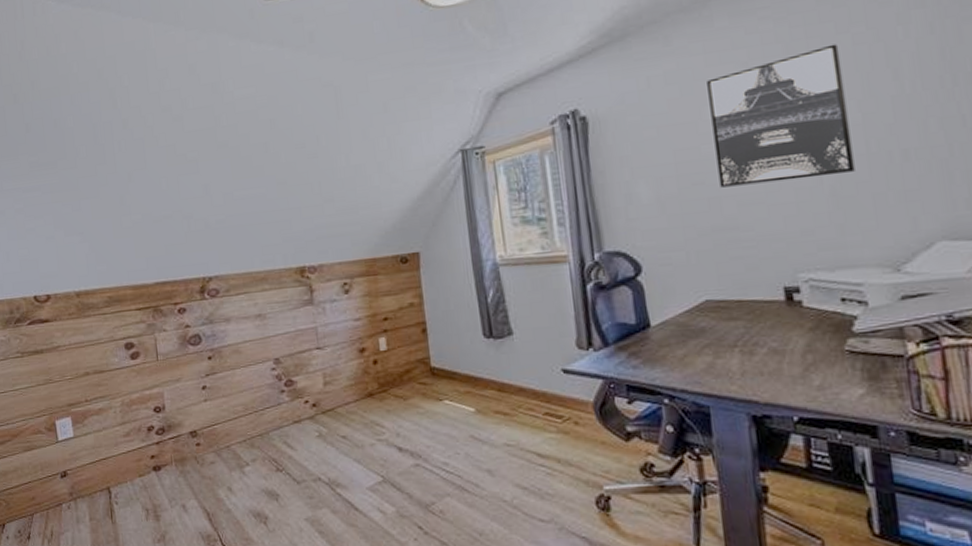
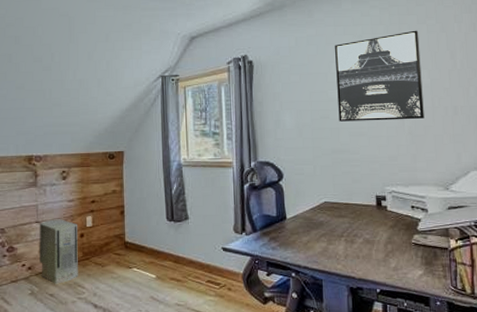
air purifier: none [321,343,375,424] -> present [39,219,78,284]

